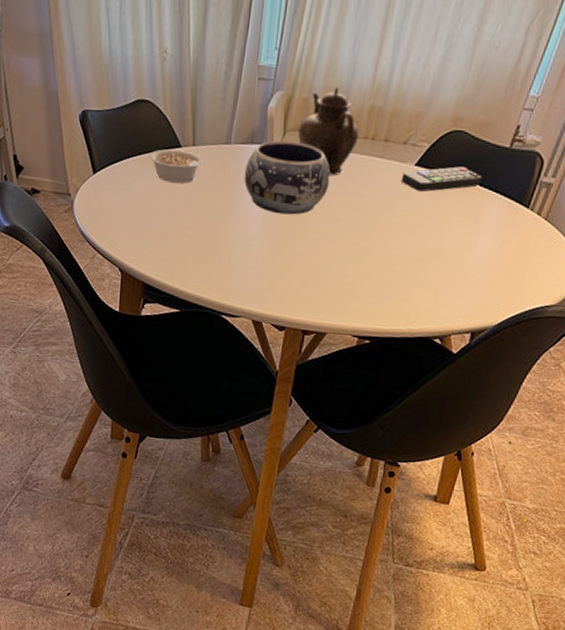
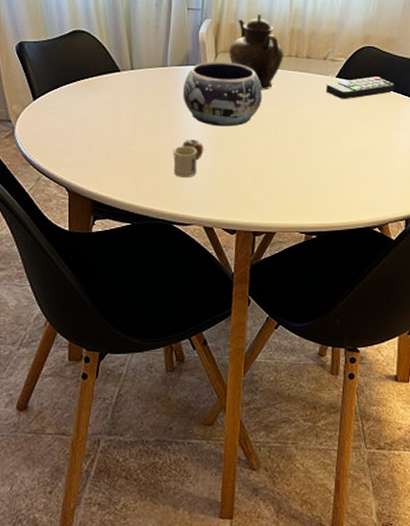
legume: present [149,149,203,184] -> none [88,74,142,104]
mug: none [227,225,261,268] -> present [173,139,204,178]

